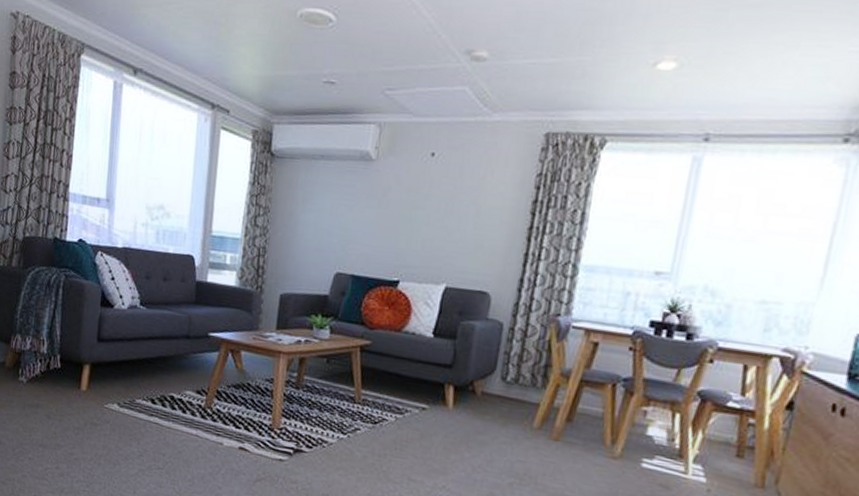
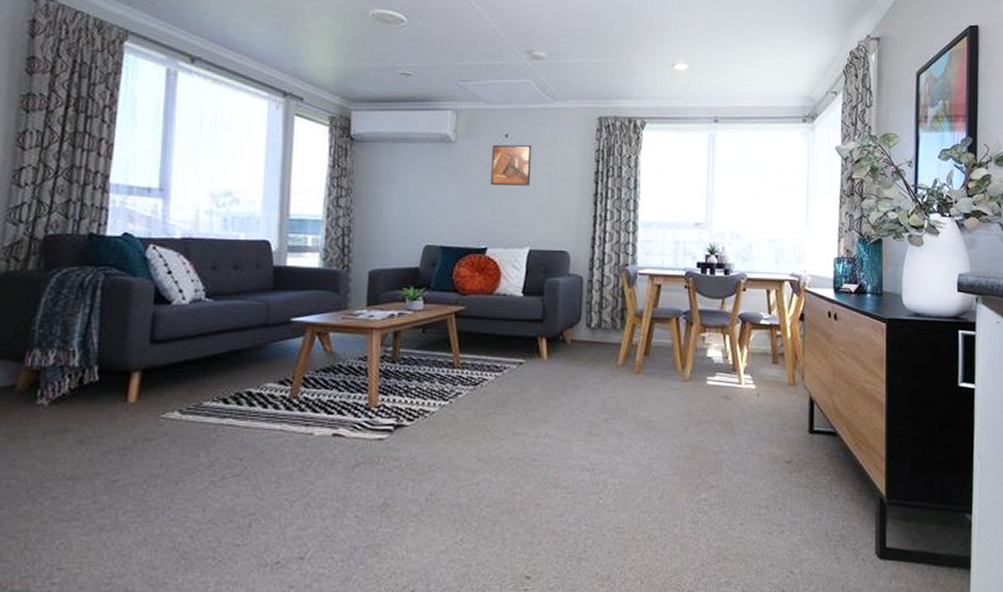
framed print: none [410,164,461,214] -> present [491,144,532,186]

